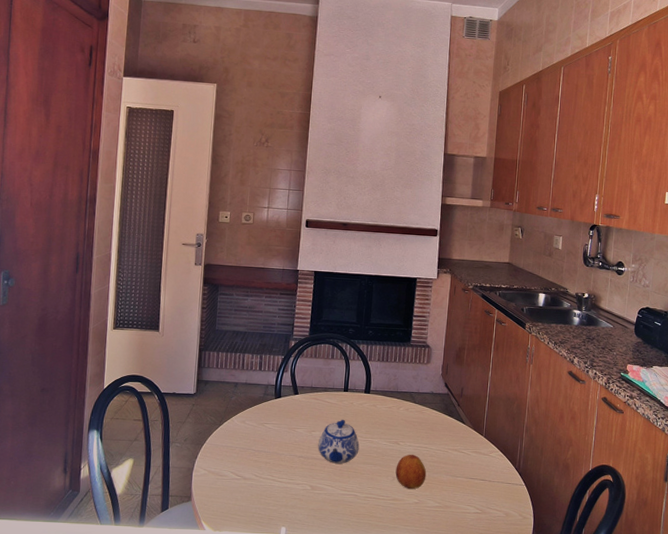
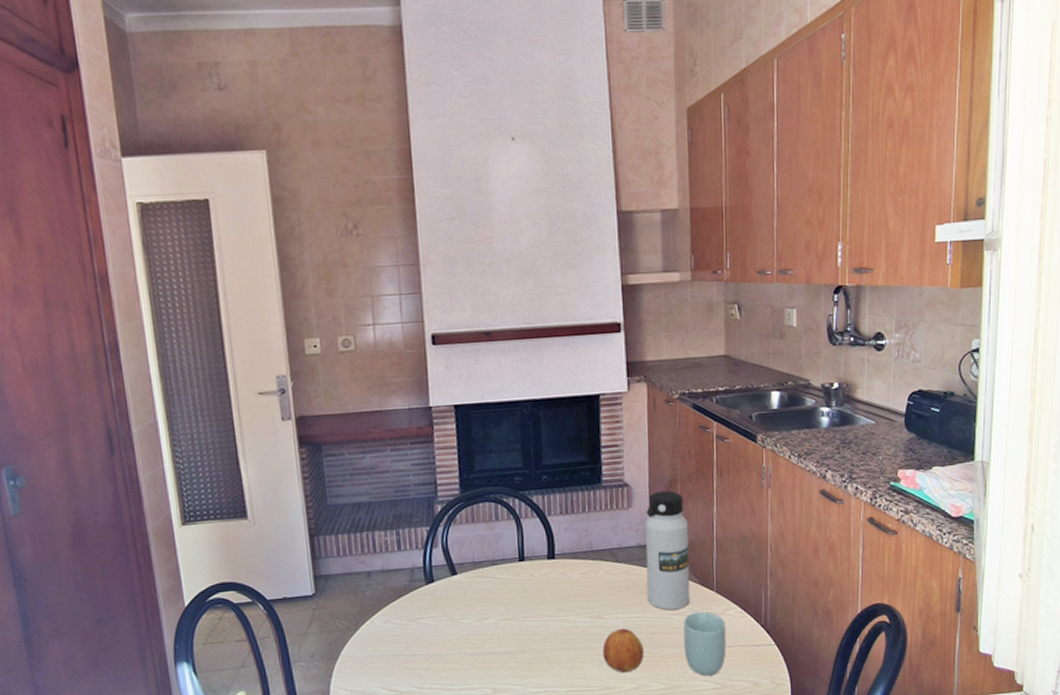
teapot: present [318,419,360,464] -> none [493,597,550,656]
water bottle: none [433,354,469,446] -> present [644,490,690,611]
cup: none [456,450,489,502] -> present [683,611,726,676]

